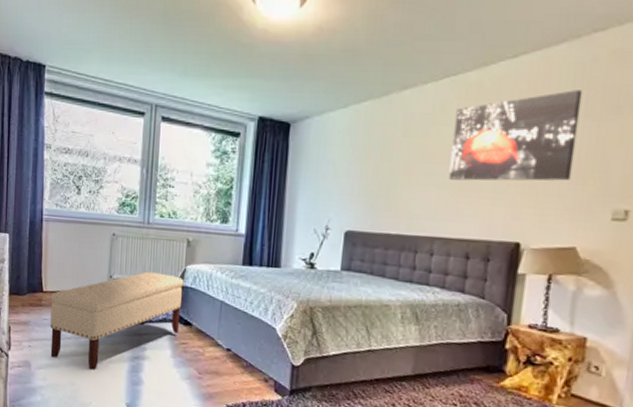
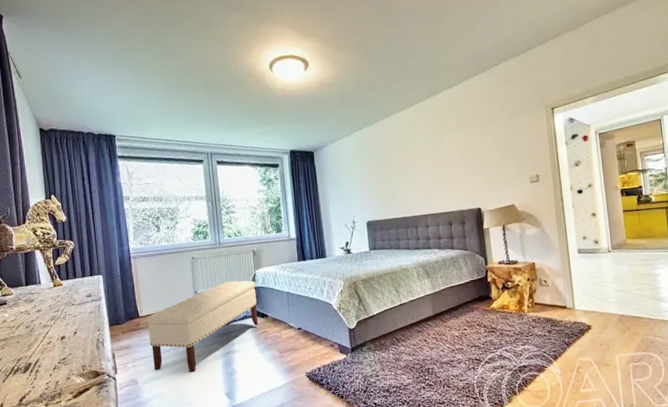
wall art: present [448,90,583,181] -> none [422,103,501,174]

